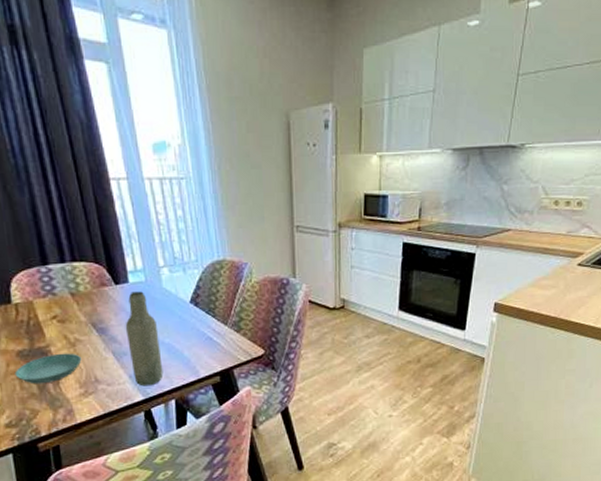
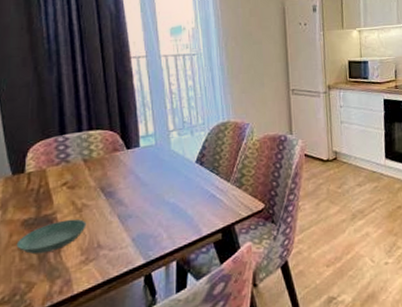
bottle: present [125,291,164,387] -> none [132,154,166,249]

